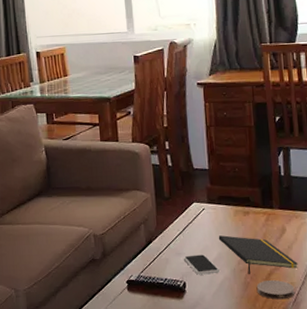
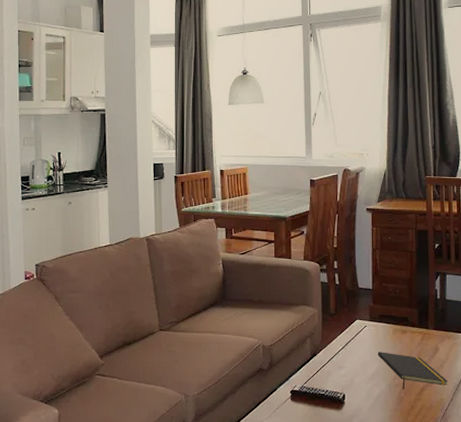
smartphone: present [183,254,219,275] -> none [344,369,377,388]
coaster: present [256,280,295,300] -> none [409,396,444,414]

